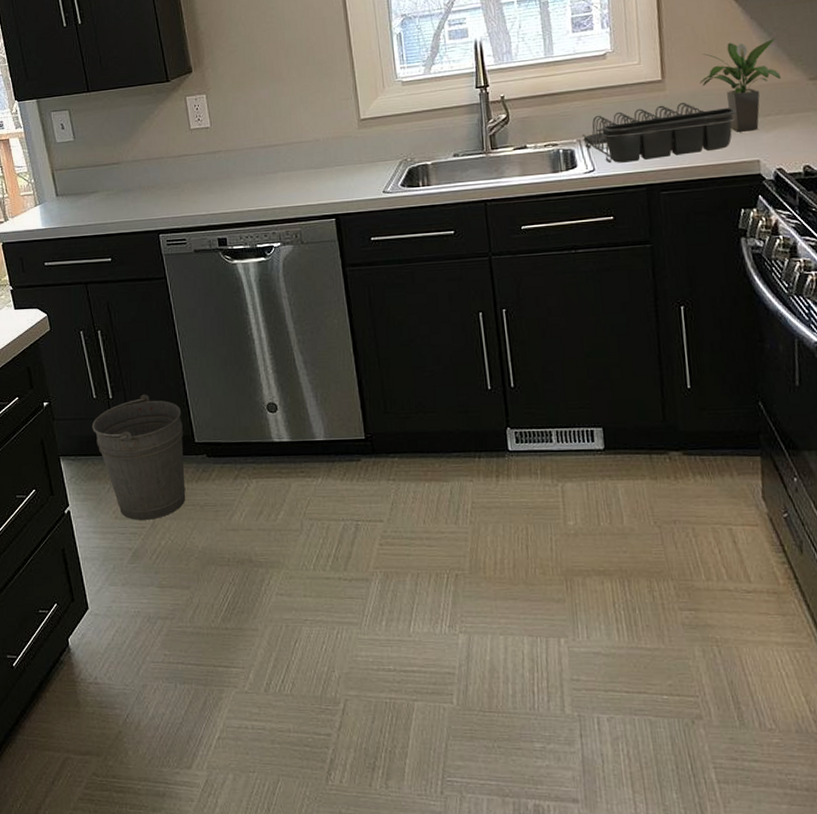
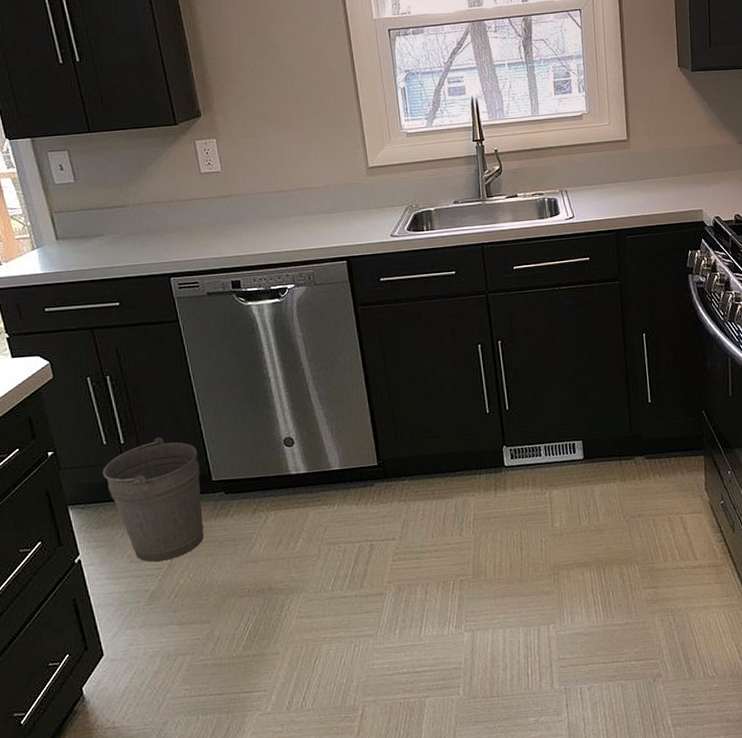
dish rack: present [581,102,737,164] -> none [563,159,685,211]
potted plant: present [700,38,782,132] -> none [657,108,719,186]

